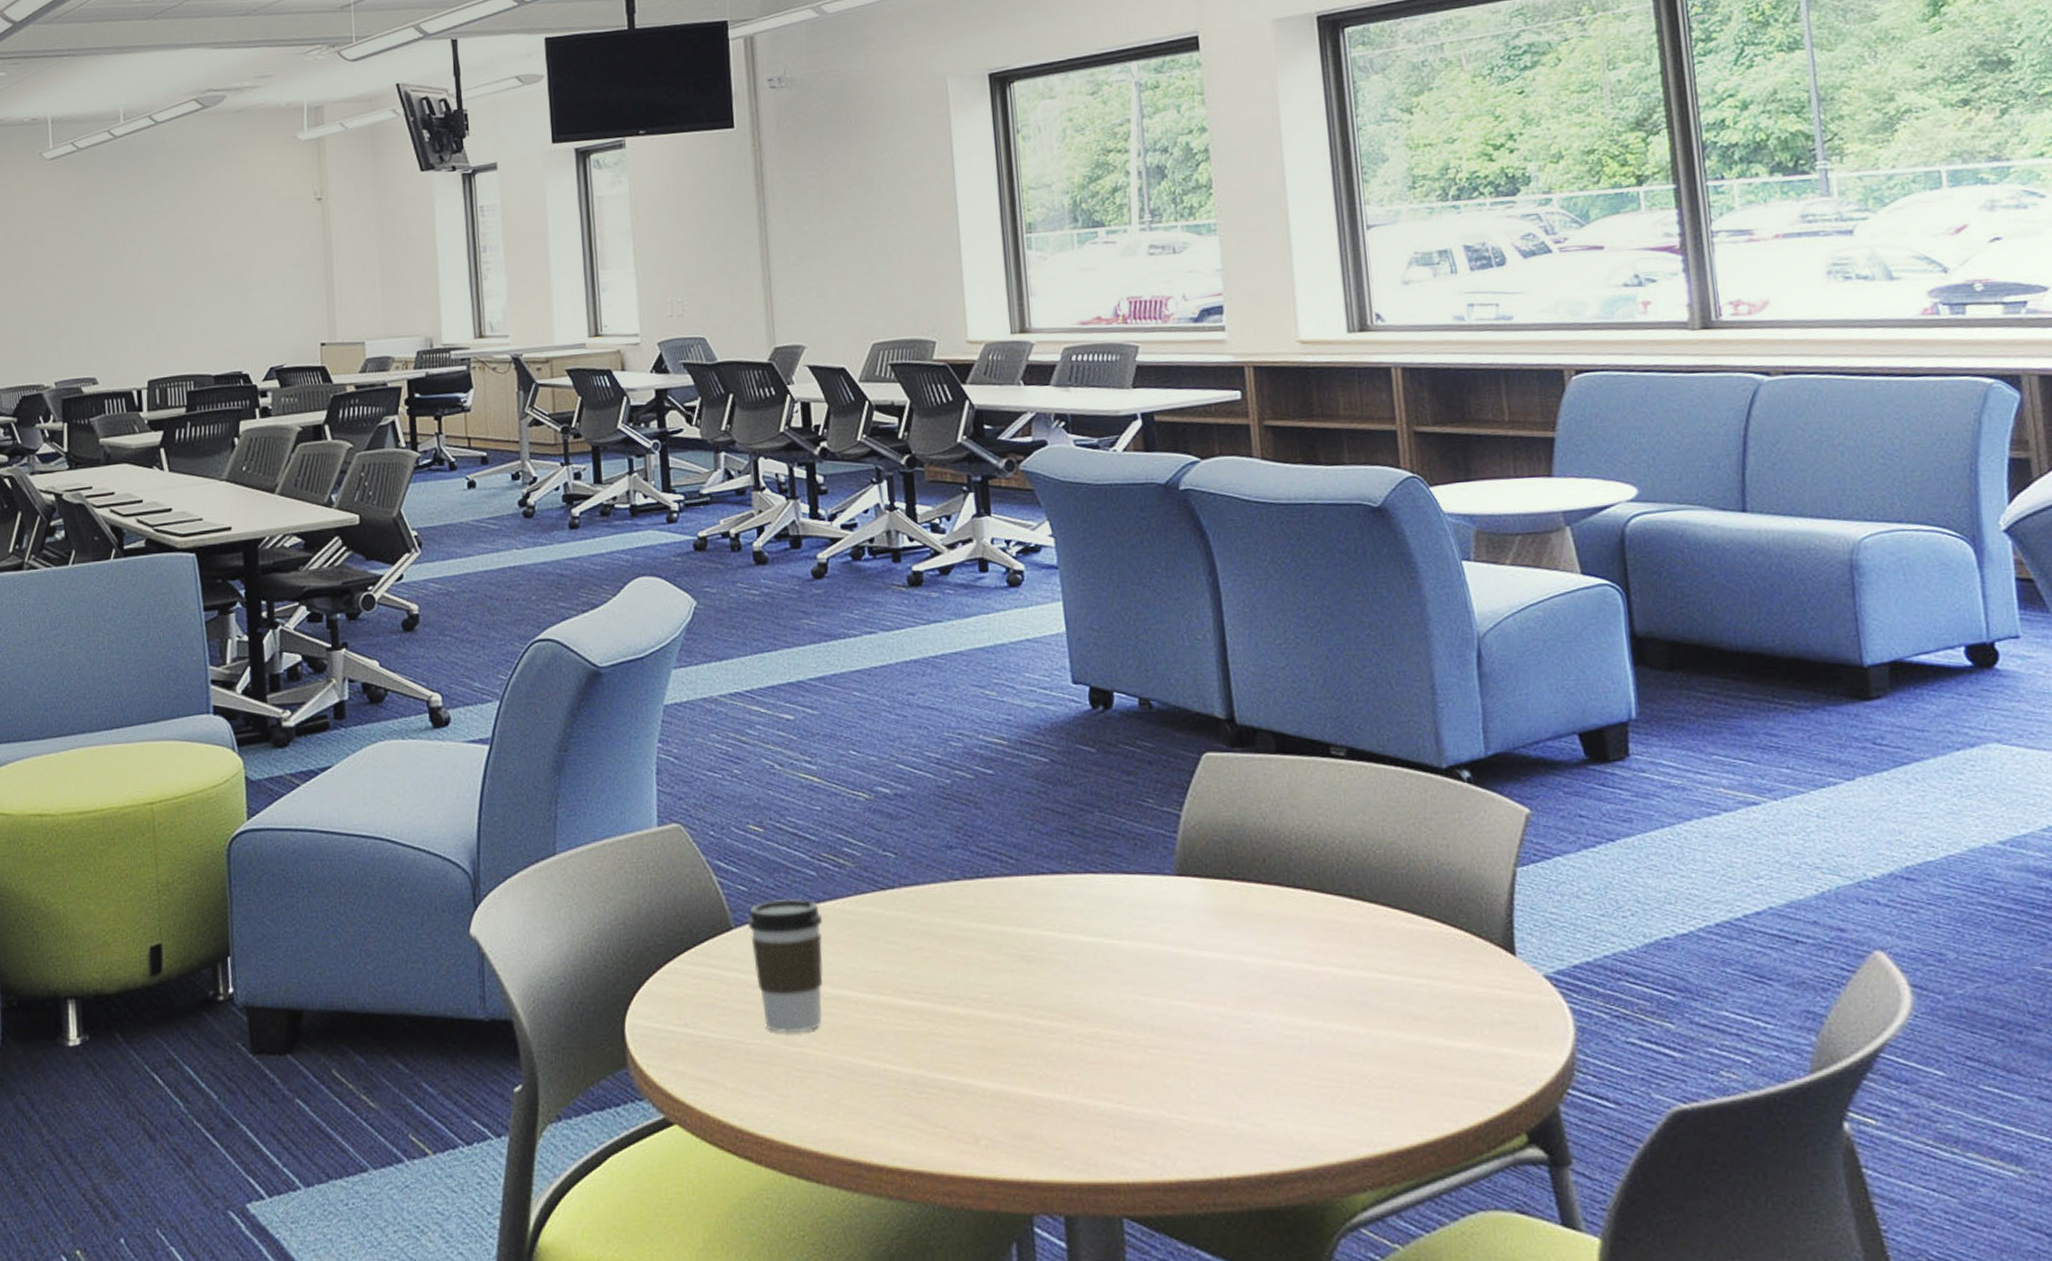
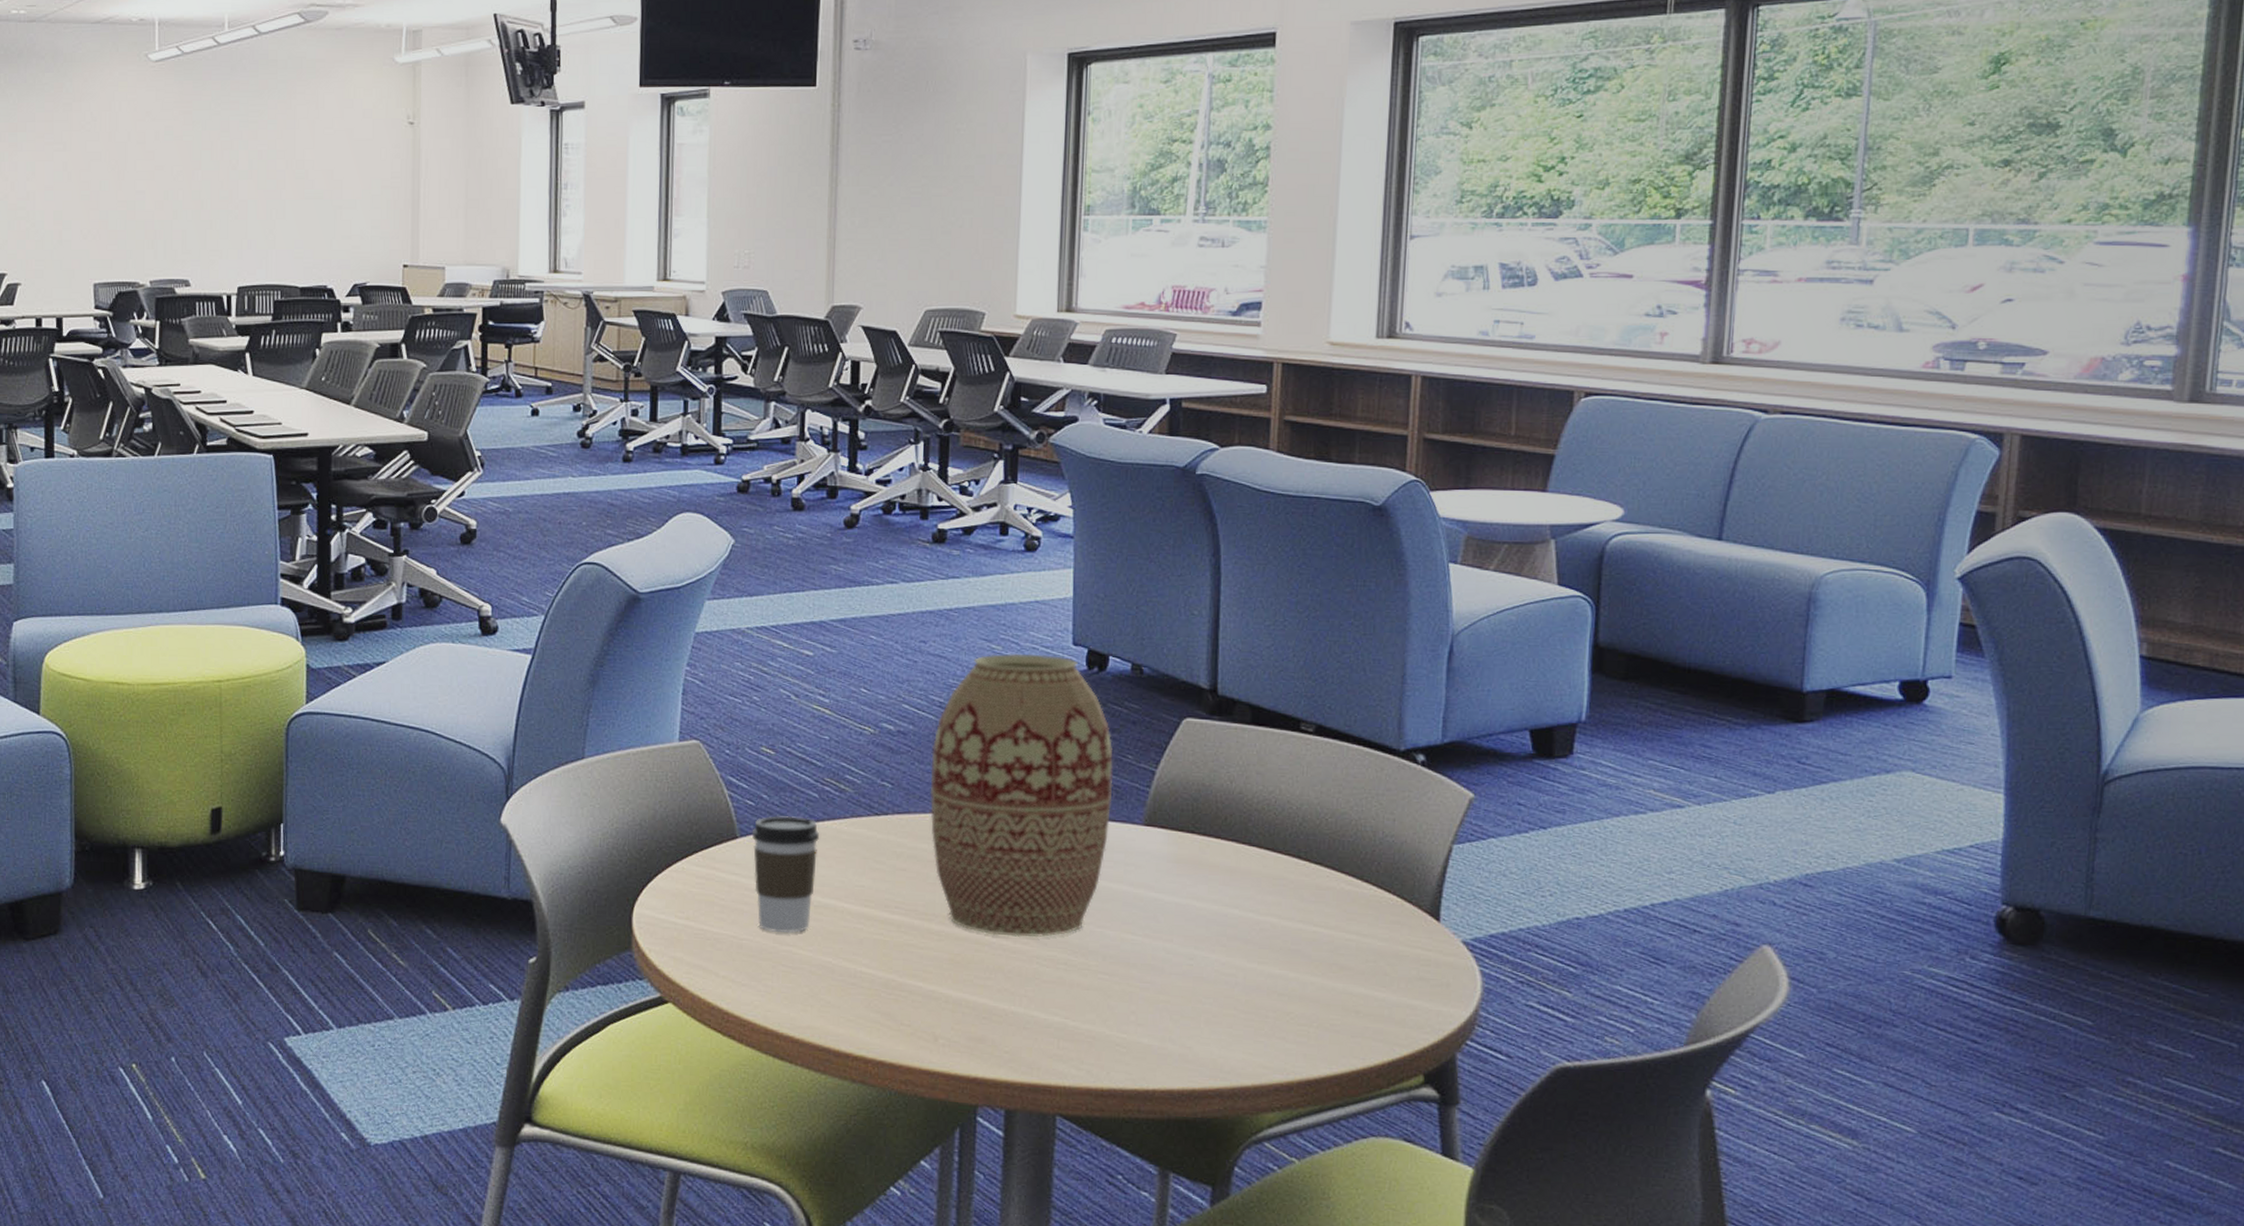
vase: none [934,696,1139,1015] -> present [929,653,1113,937]

